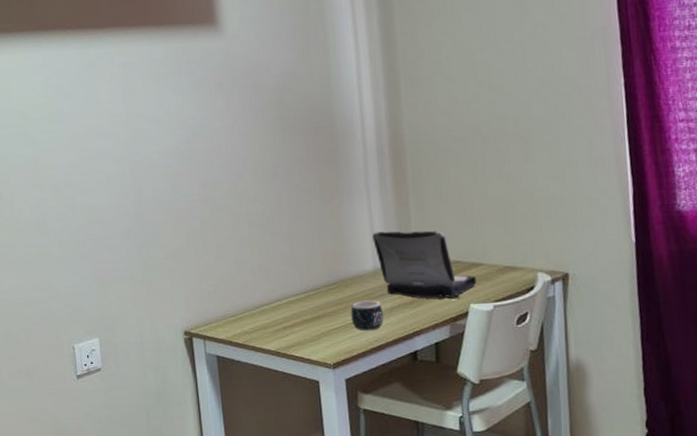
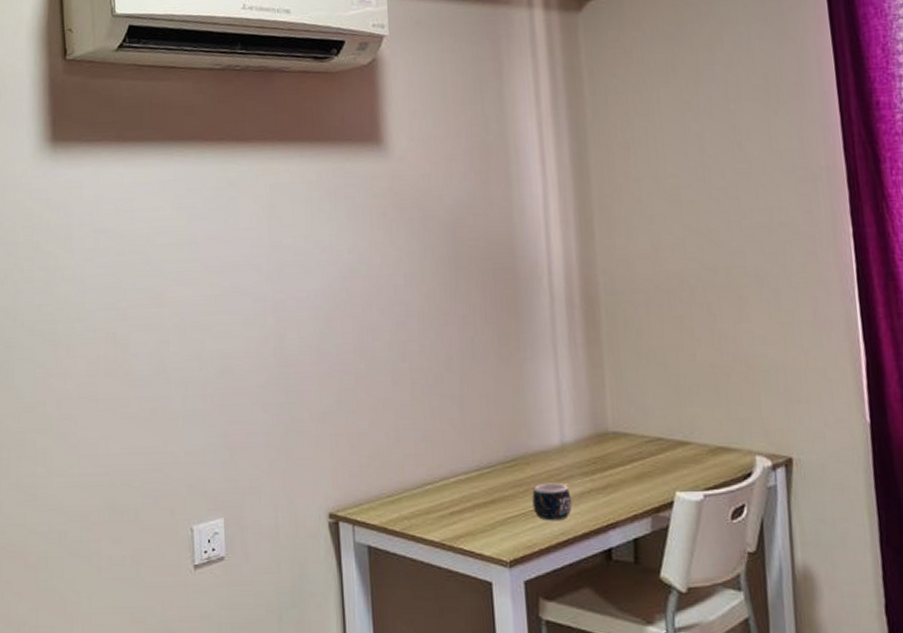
laptop: present [372,230,476,300] -> none [559,398,683,486]

